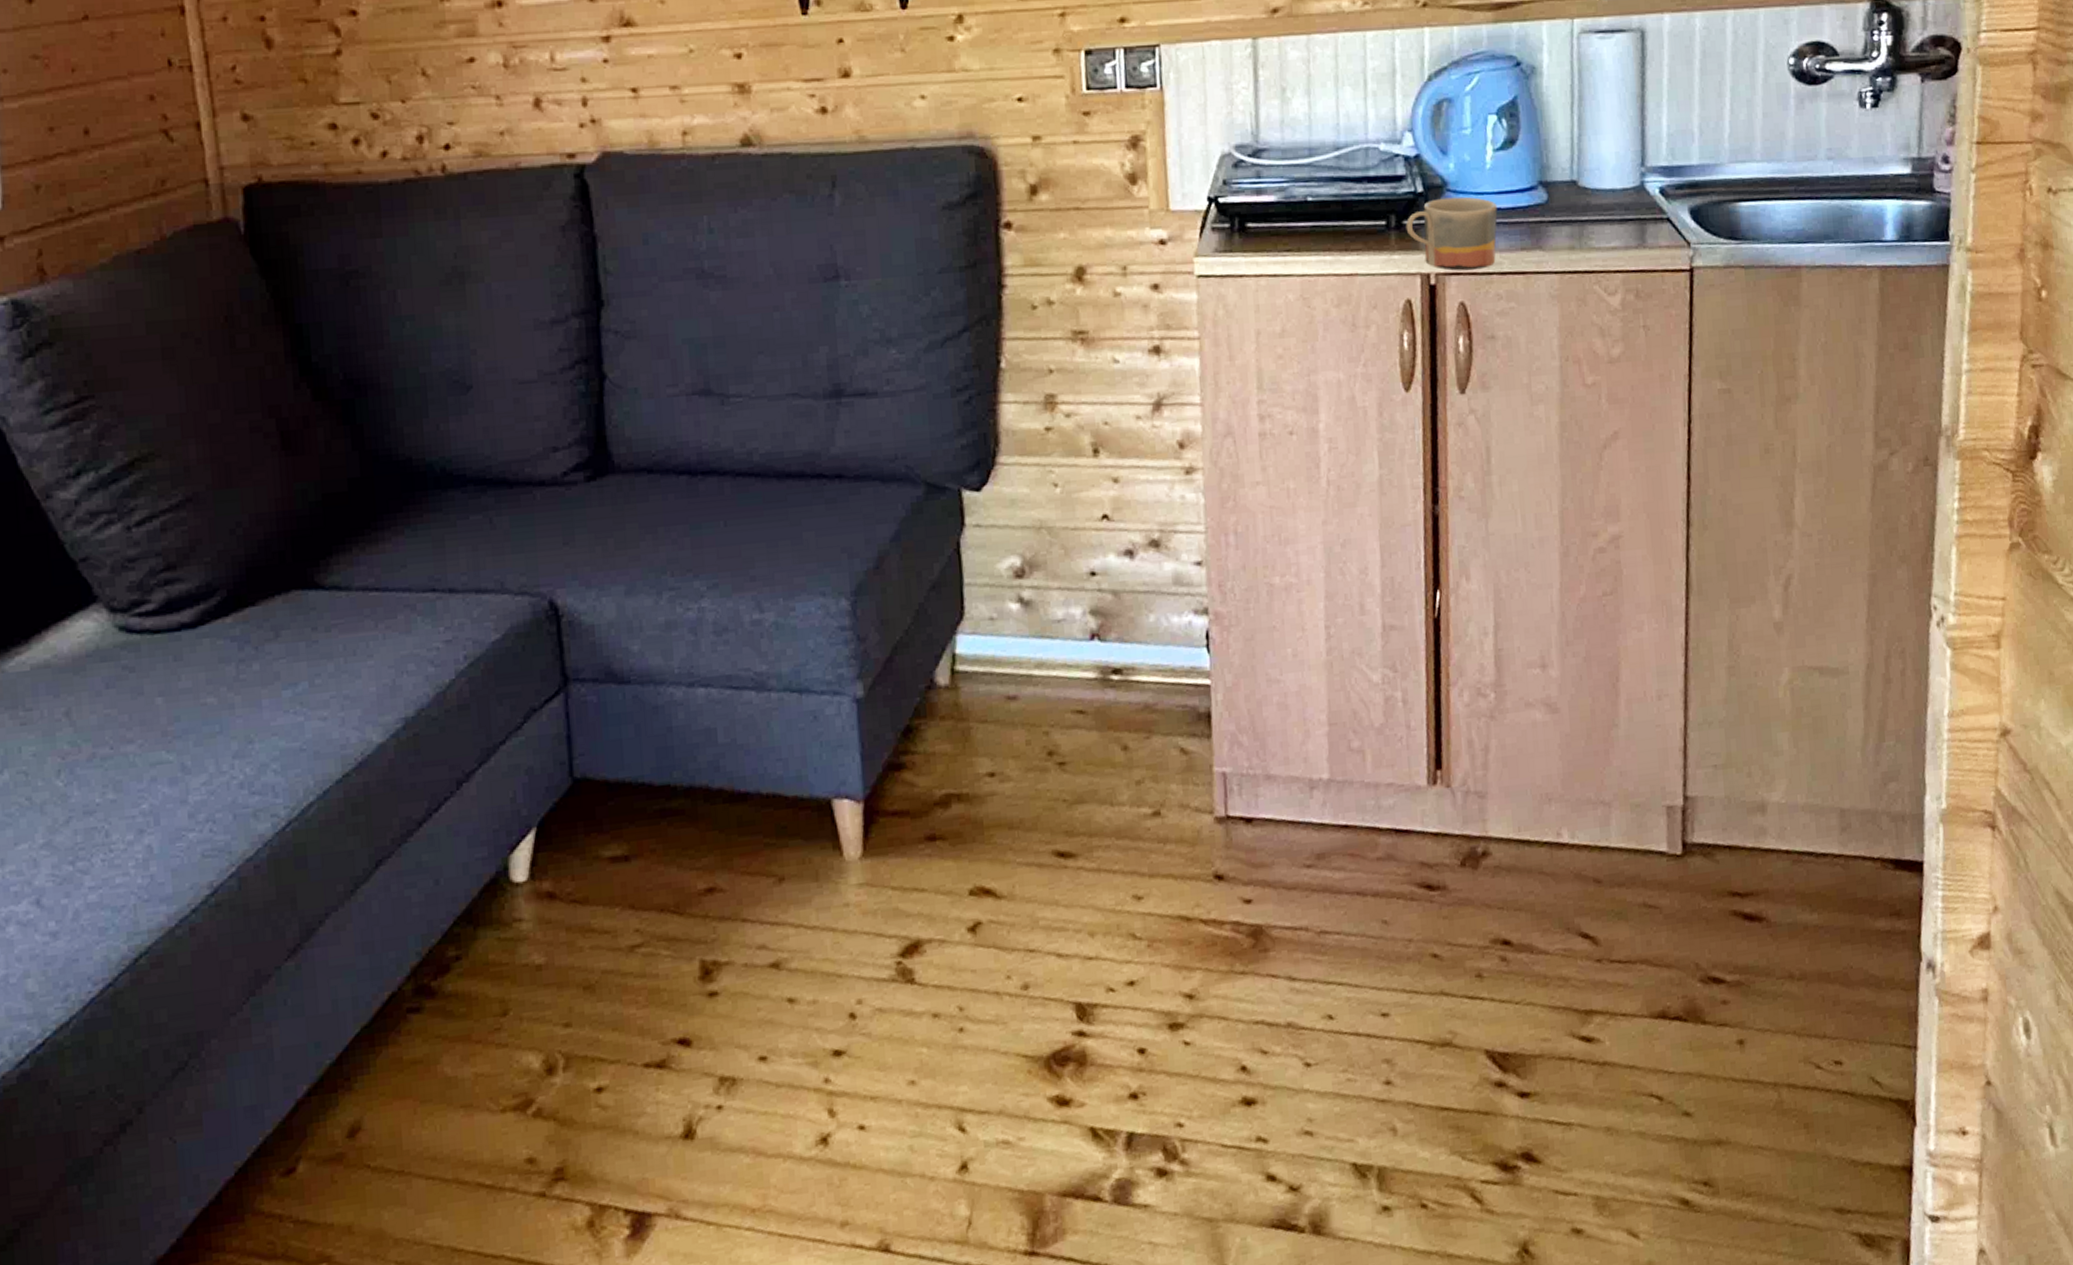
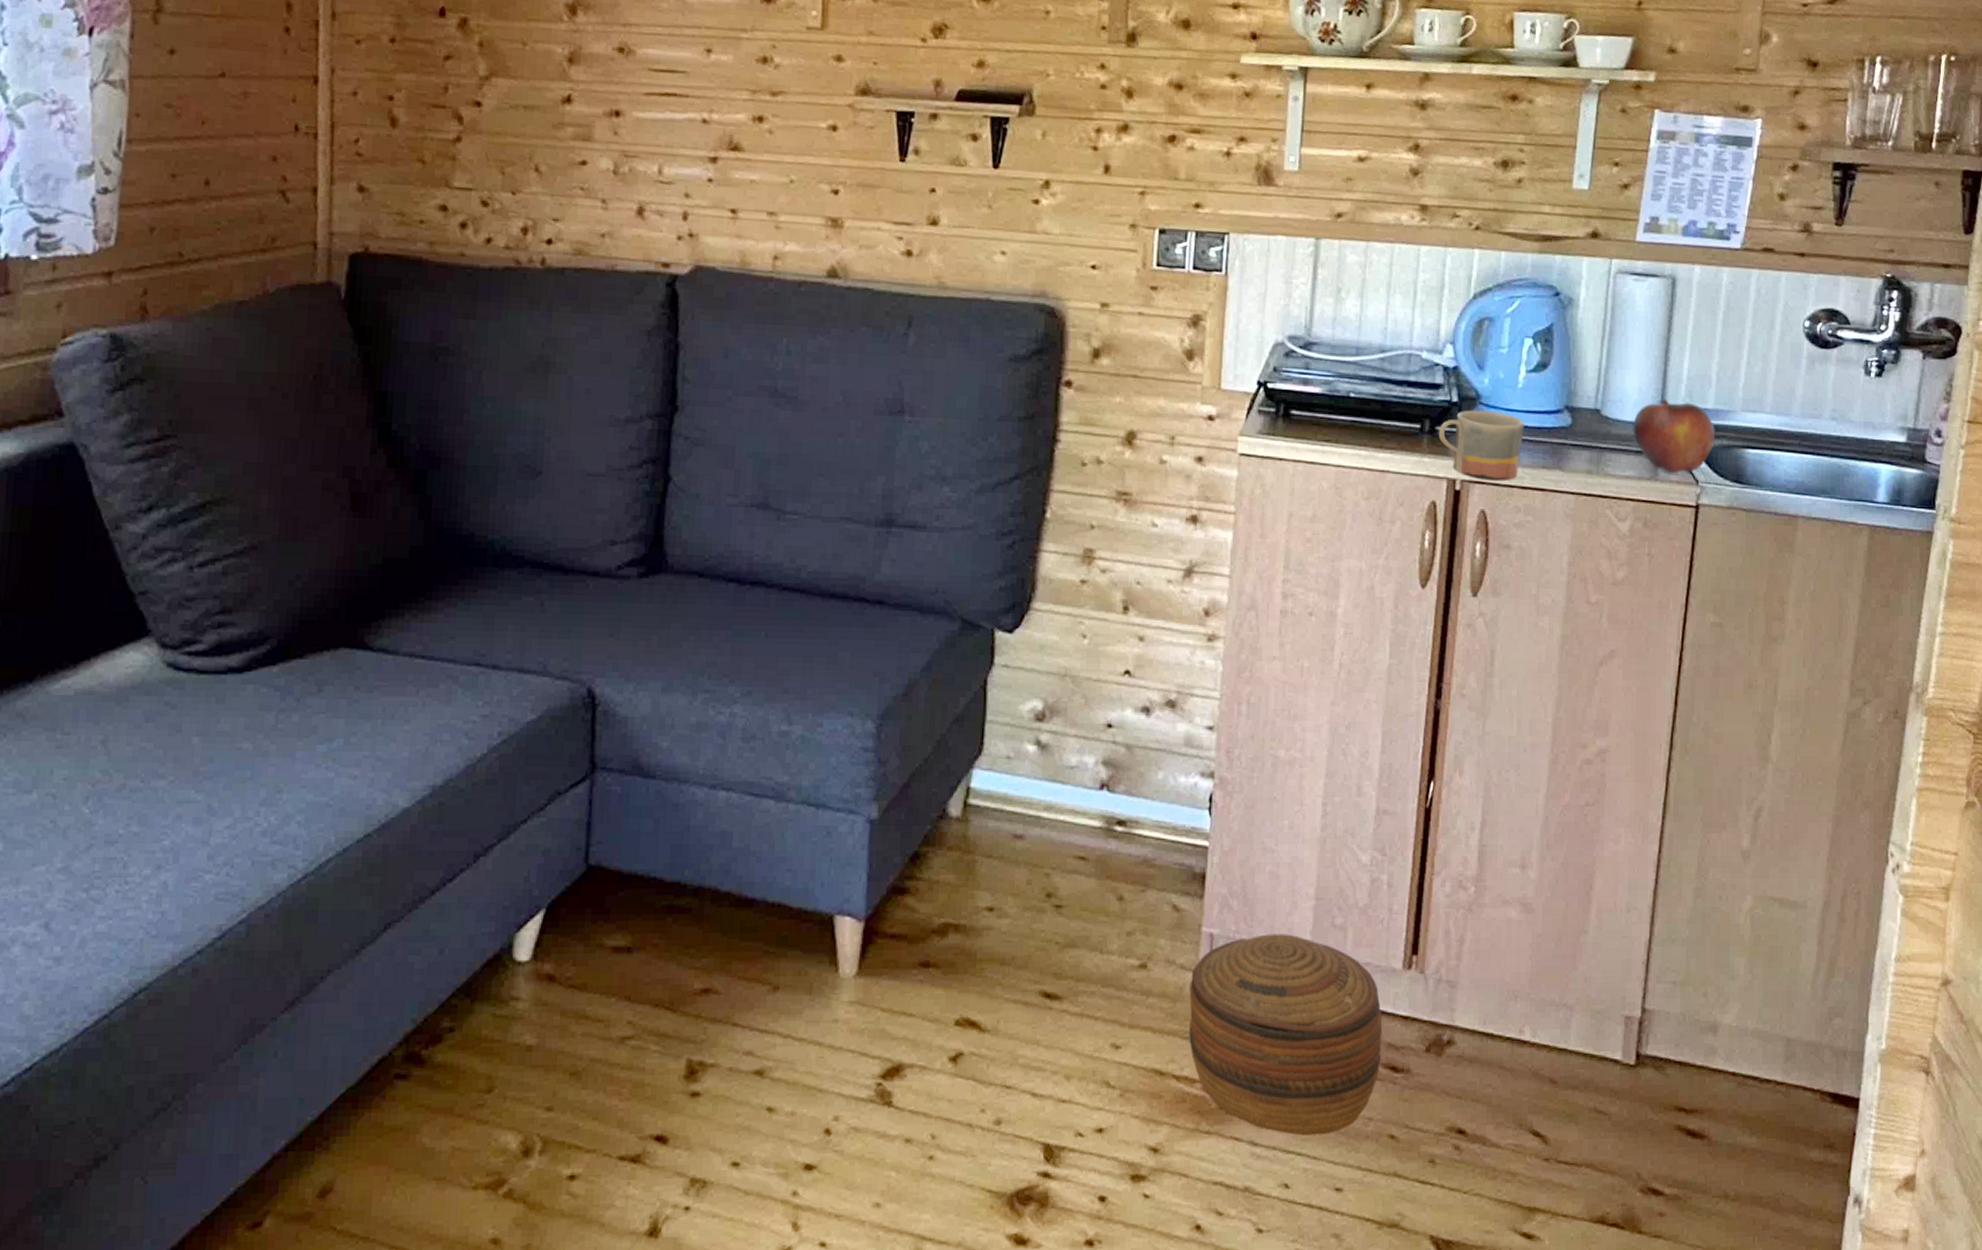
basket: none [1207,763,1415,966] -> present [1189,934,1383,1136]
fruit: none [1613,160,1704,239] -> present [1633,398,1715,474]

